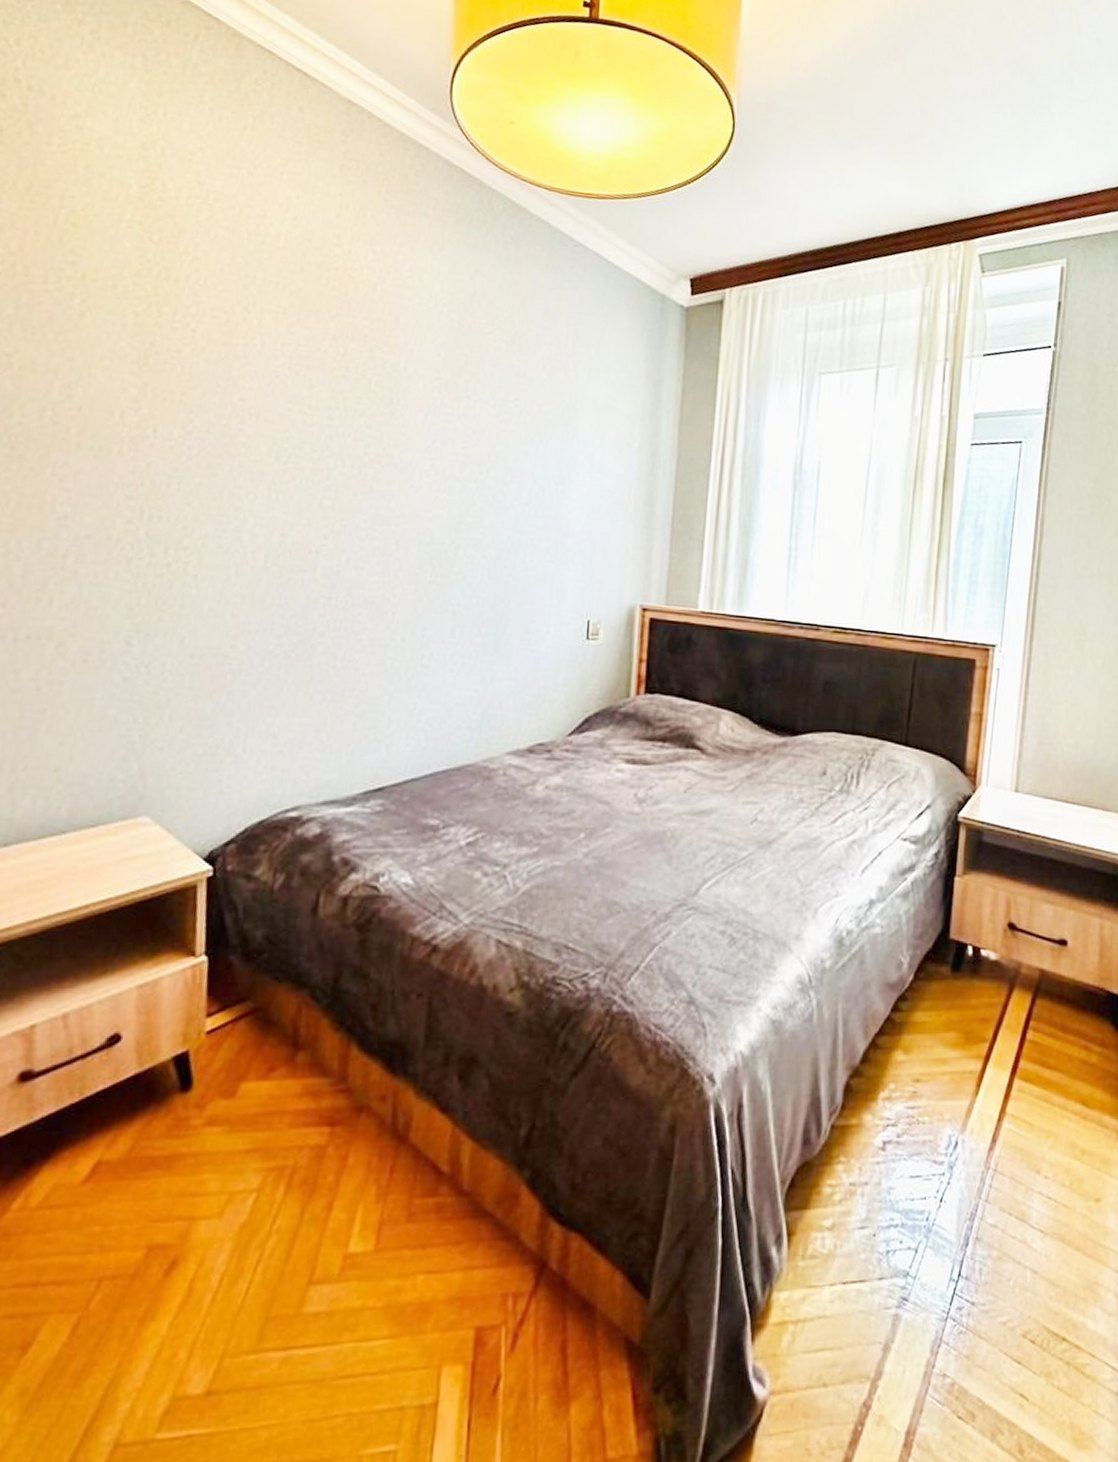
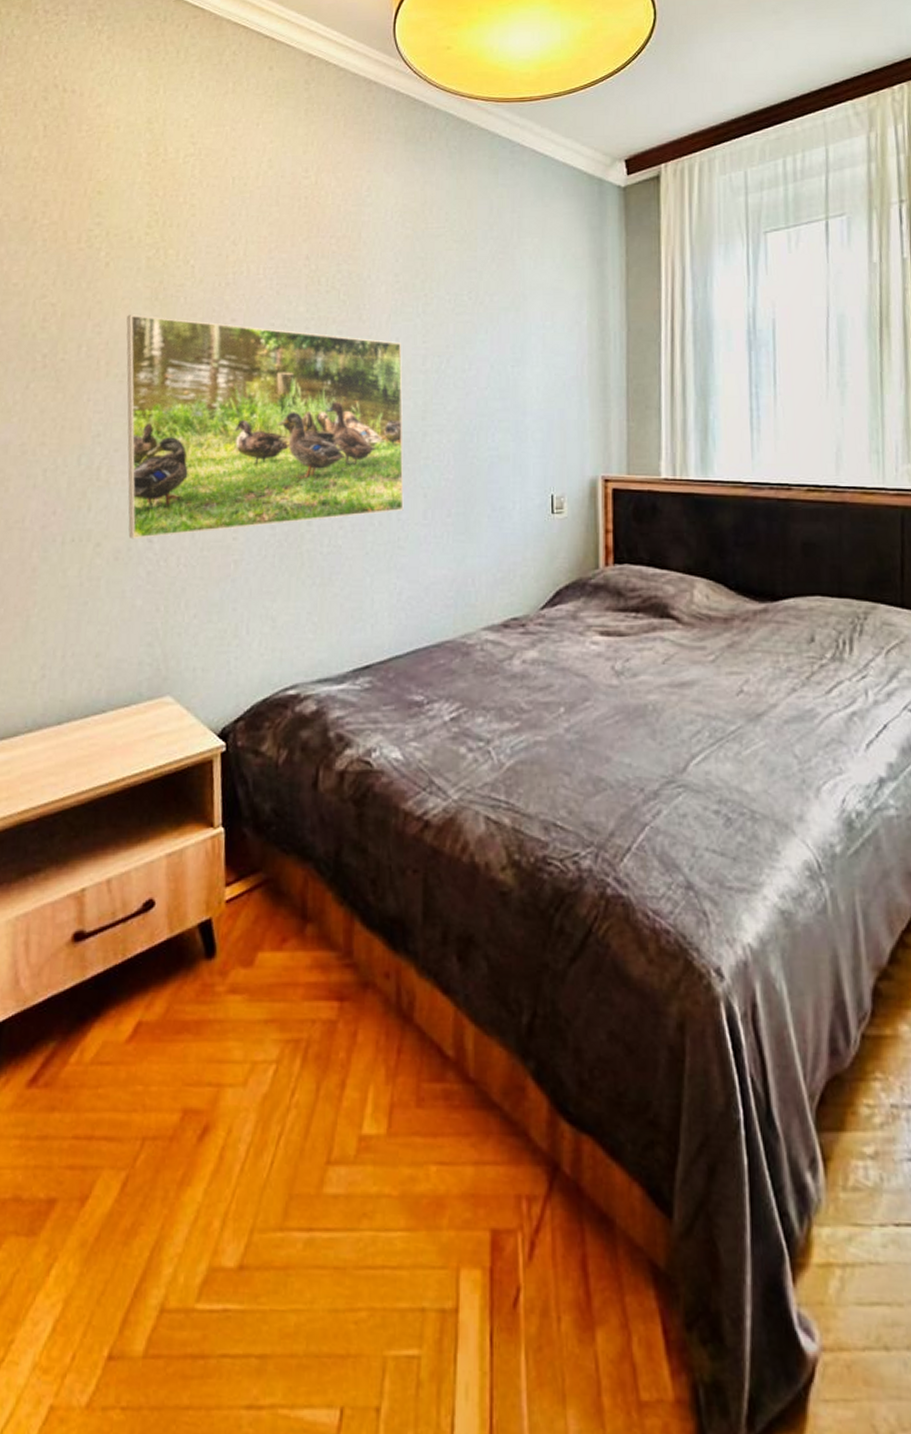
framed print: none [101,378,439,641] -> present [126,314,404,539]

